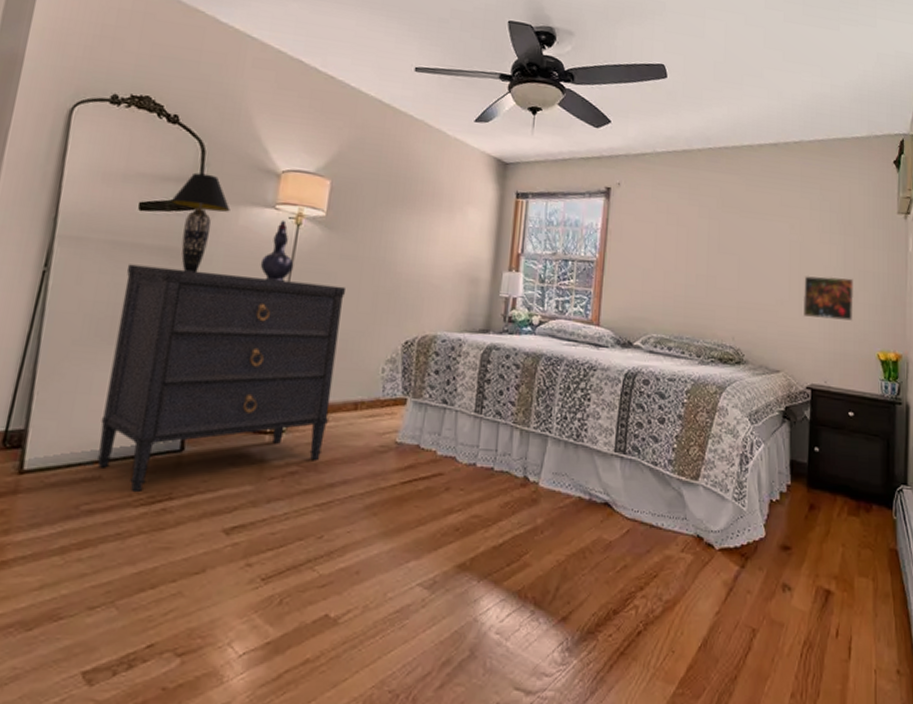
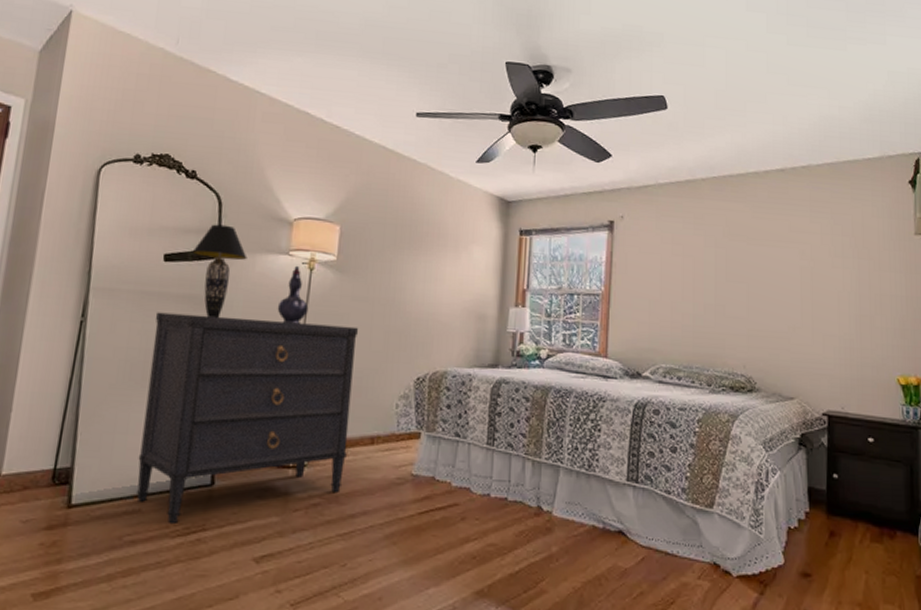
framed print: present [802,275,855,321] -> none [816,300,871,346]

